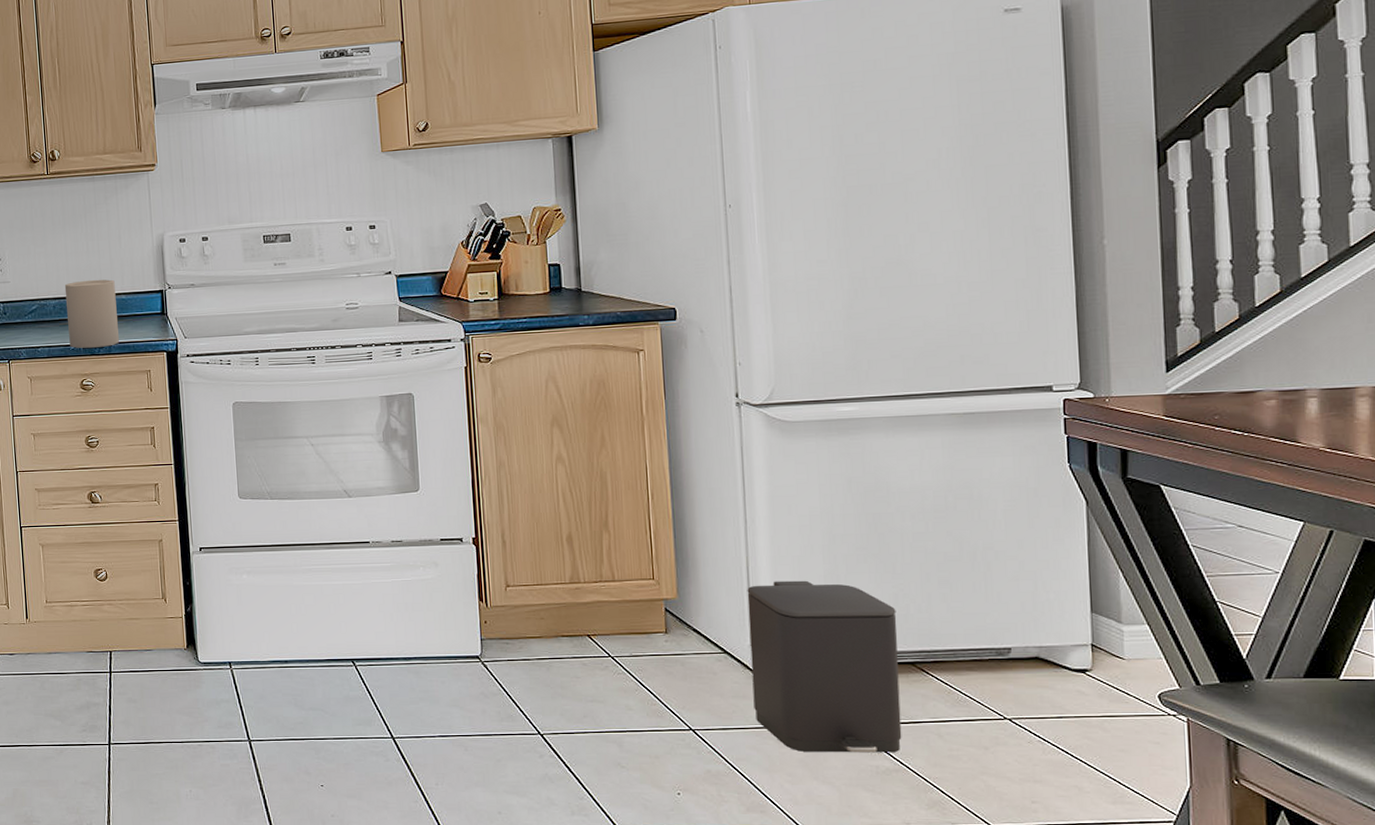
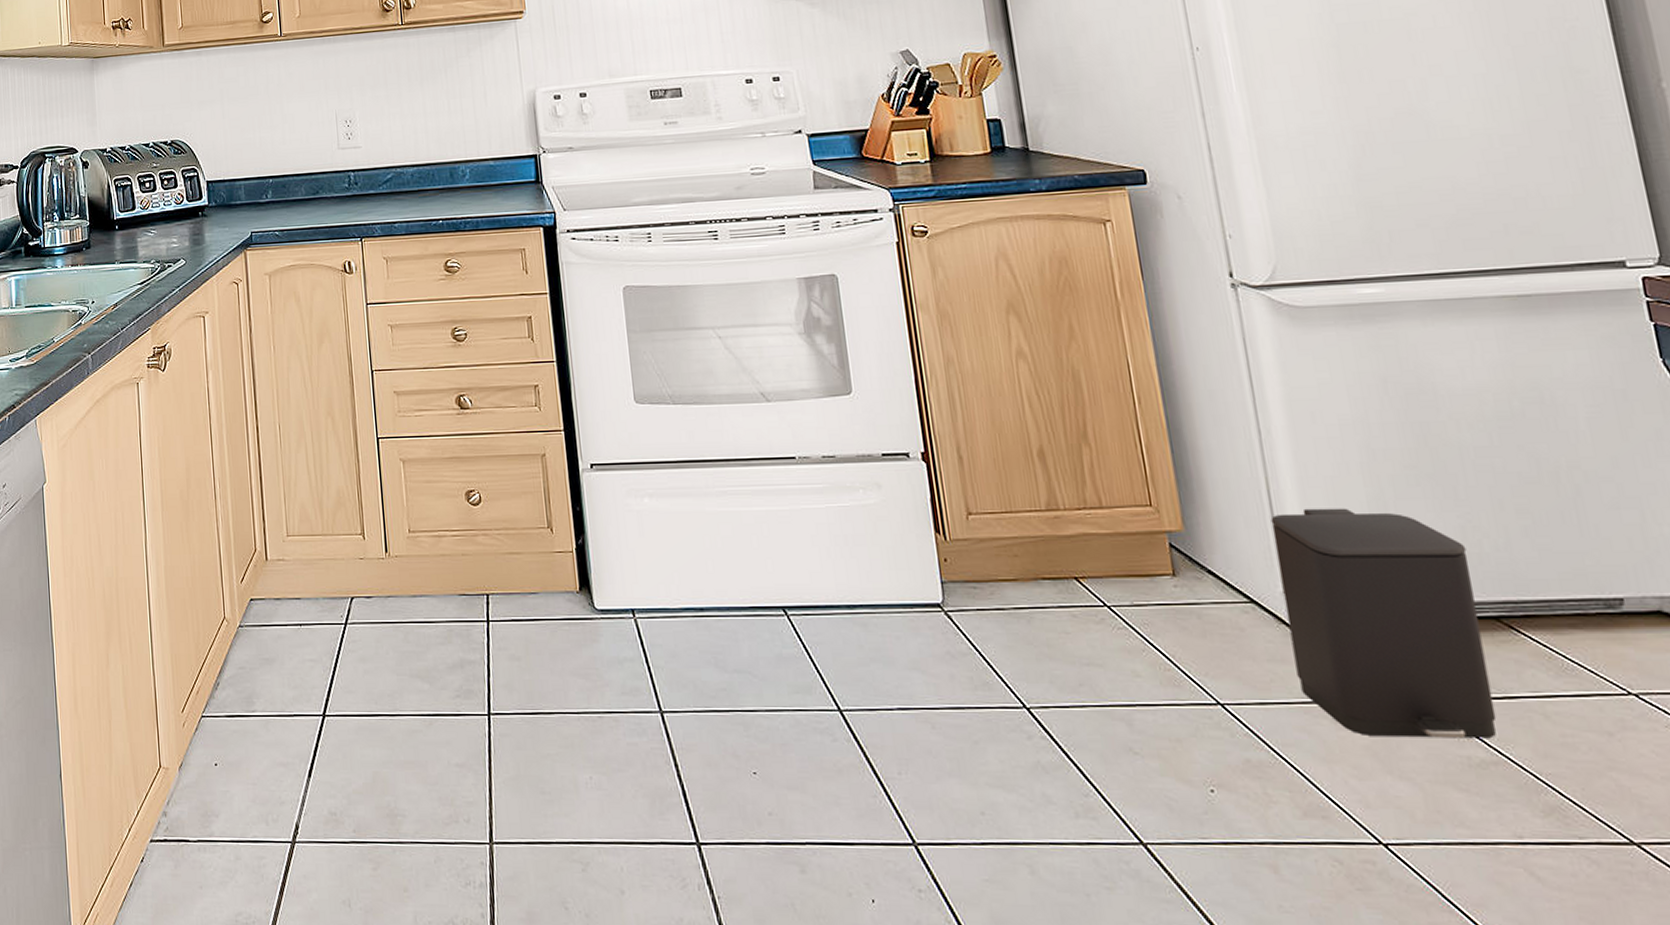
pen holder: present [64,279,119,348] -> none [423,143,488,224]

